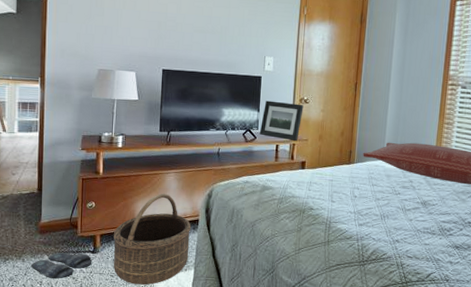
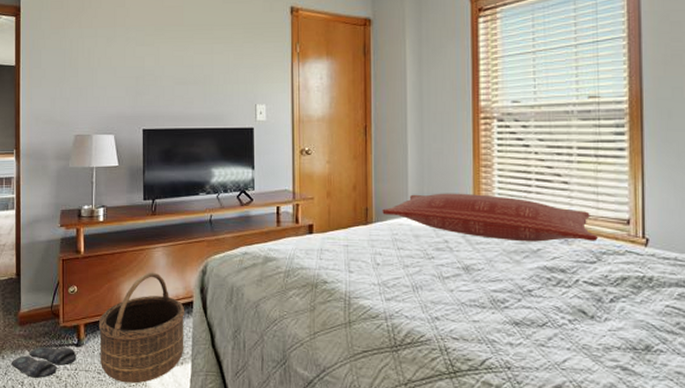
picture frame: present [259,100,304,141] -> none [256,155,305,200]

